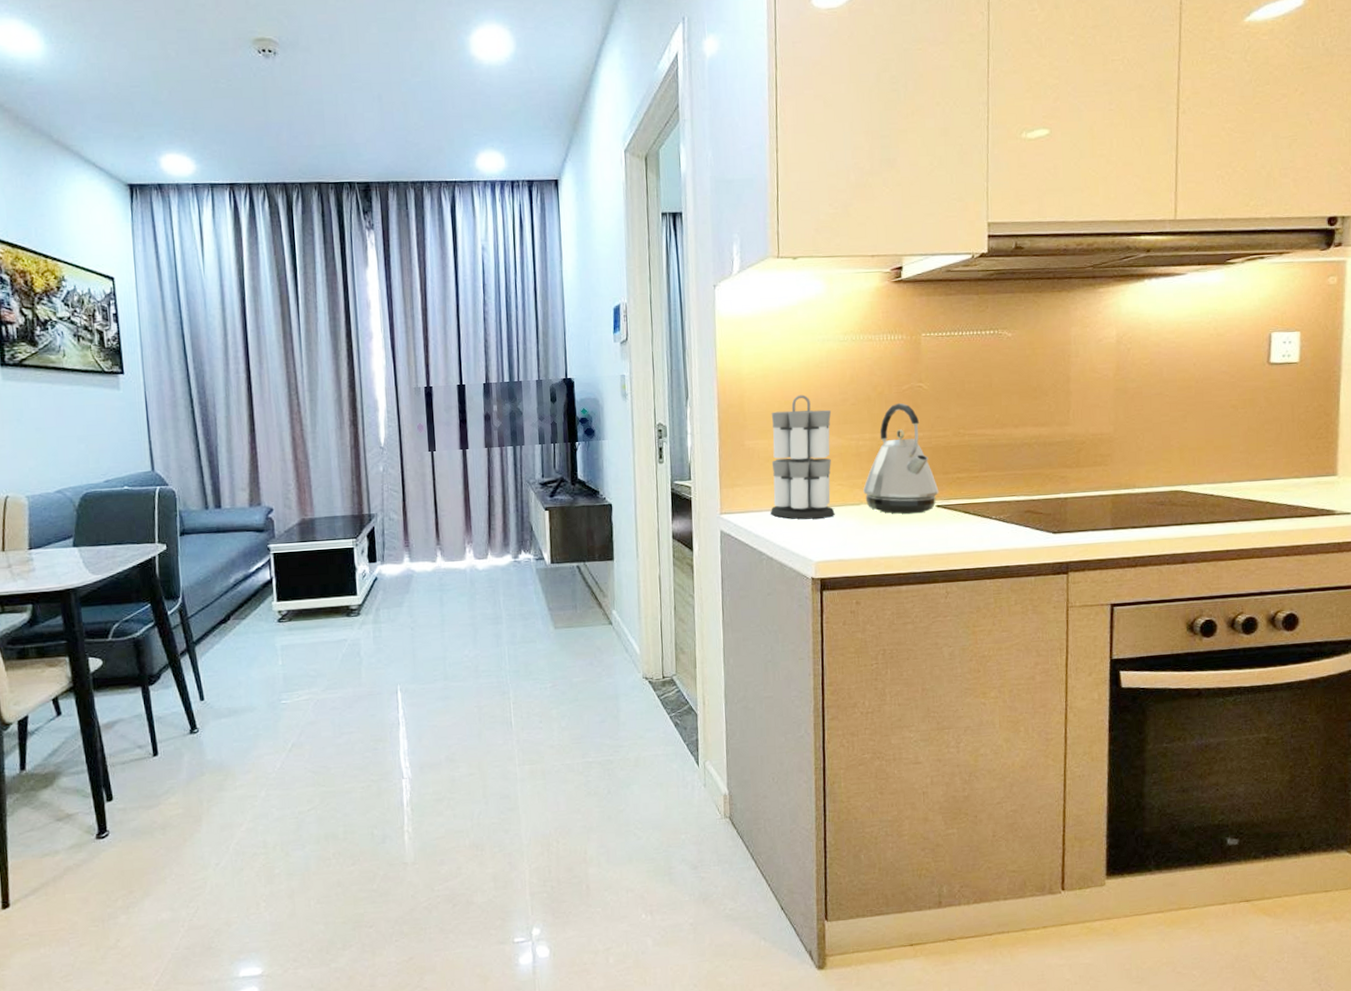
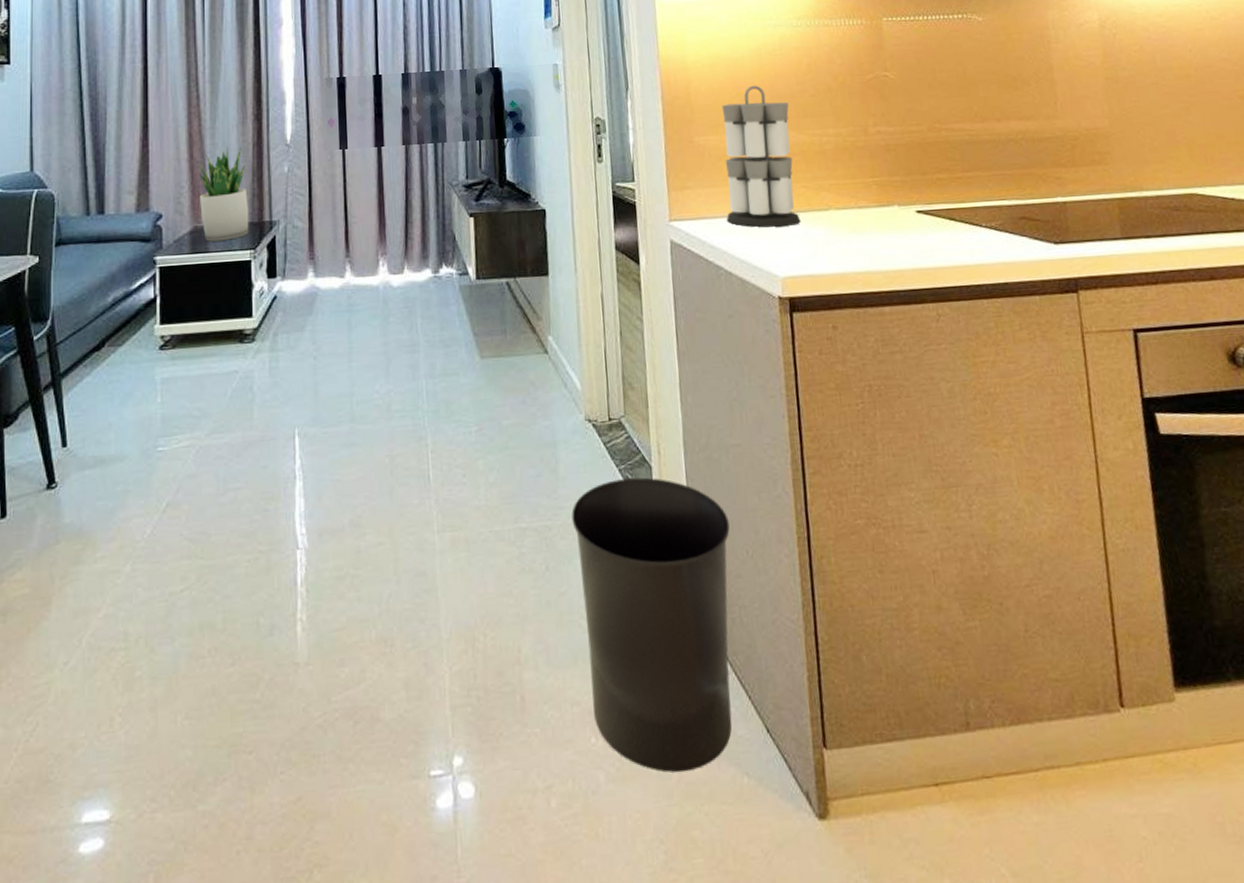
planter: none [303,449,351,532] -> present [199,147,249,242]
waste bin: none [630,722,760,938] -> present [571,477,732,773]
kettle: present [863,402,939,514] -> none [831,93,918,221]

